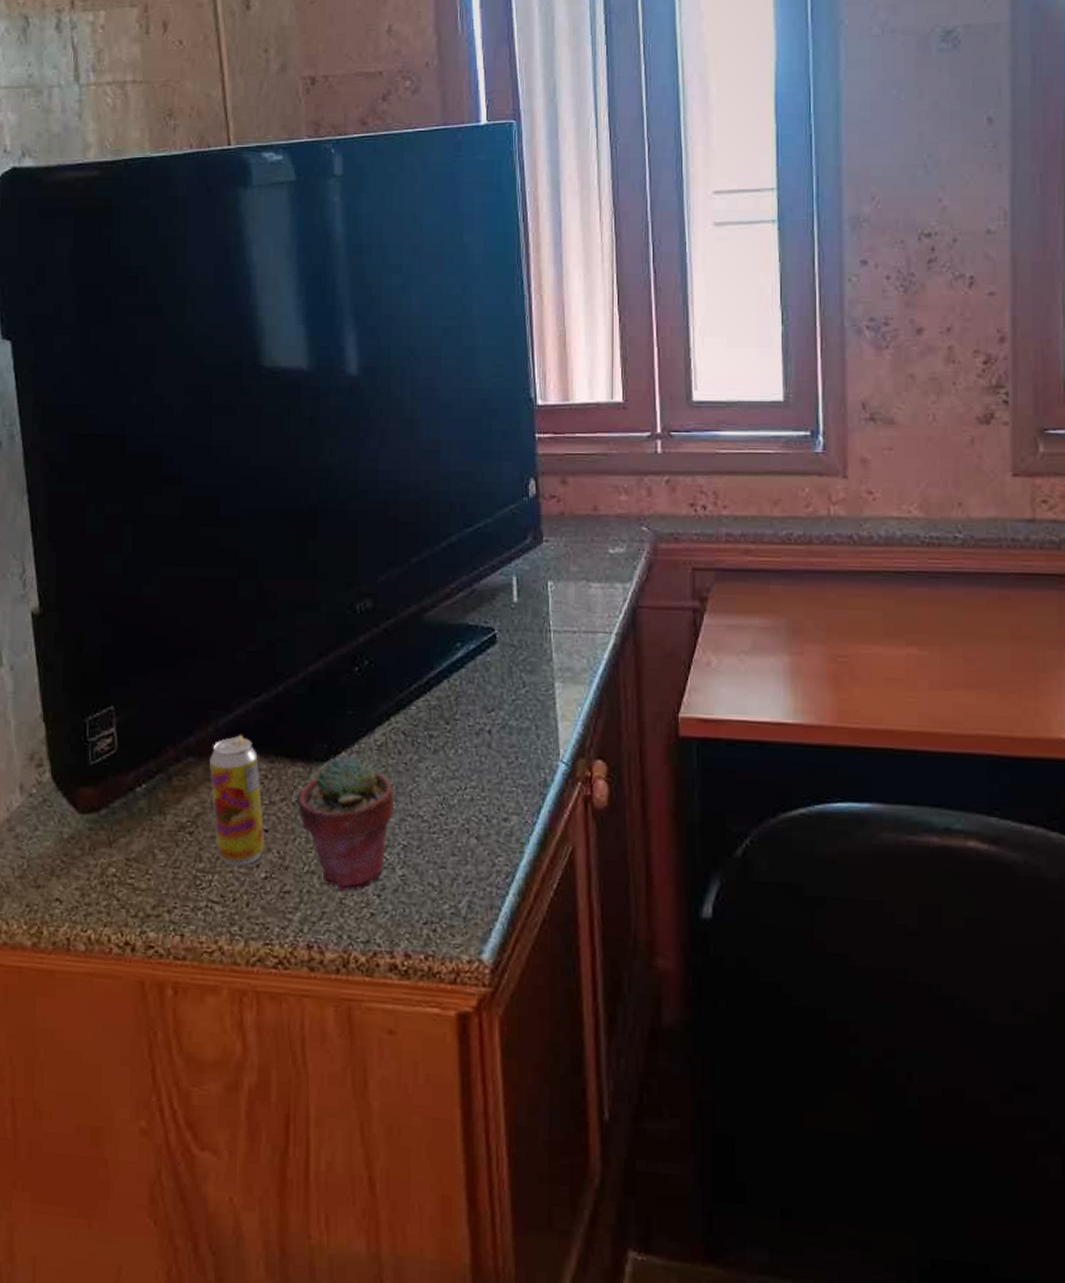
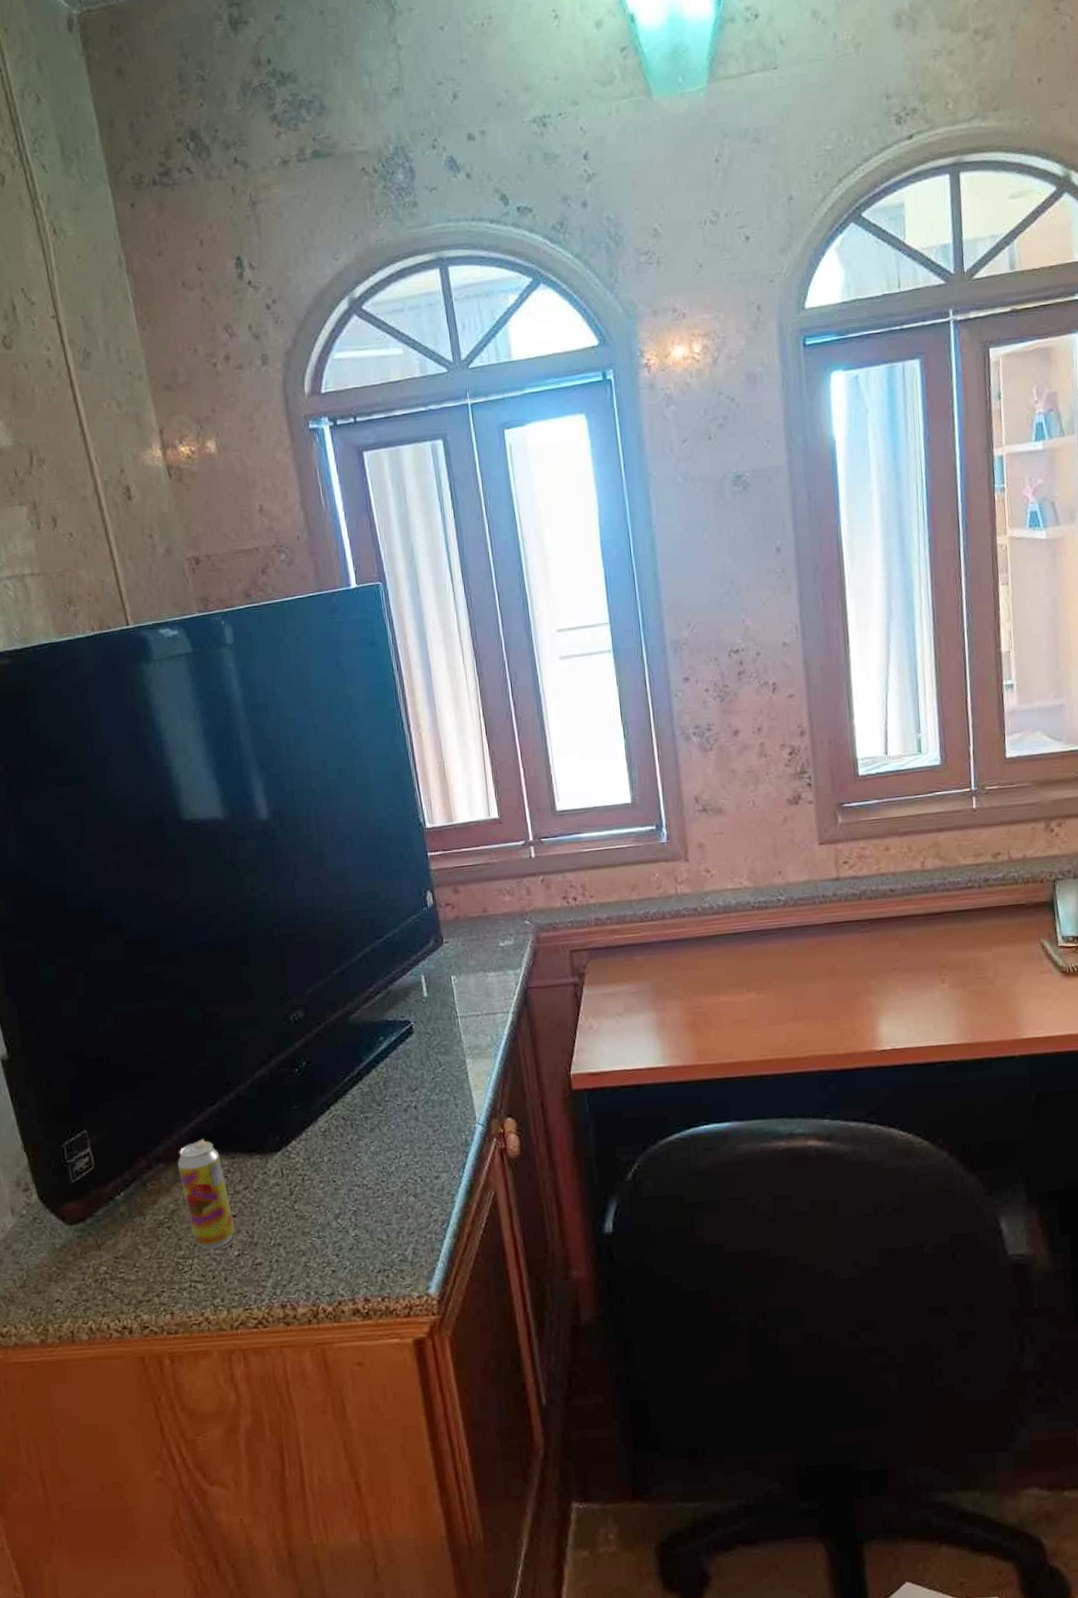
potted succulent: present [296,754,395,892] -> none [257,1142,343,1257]

